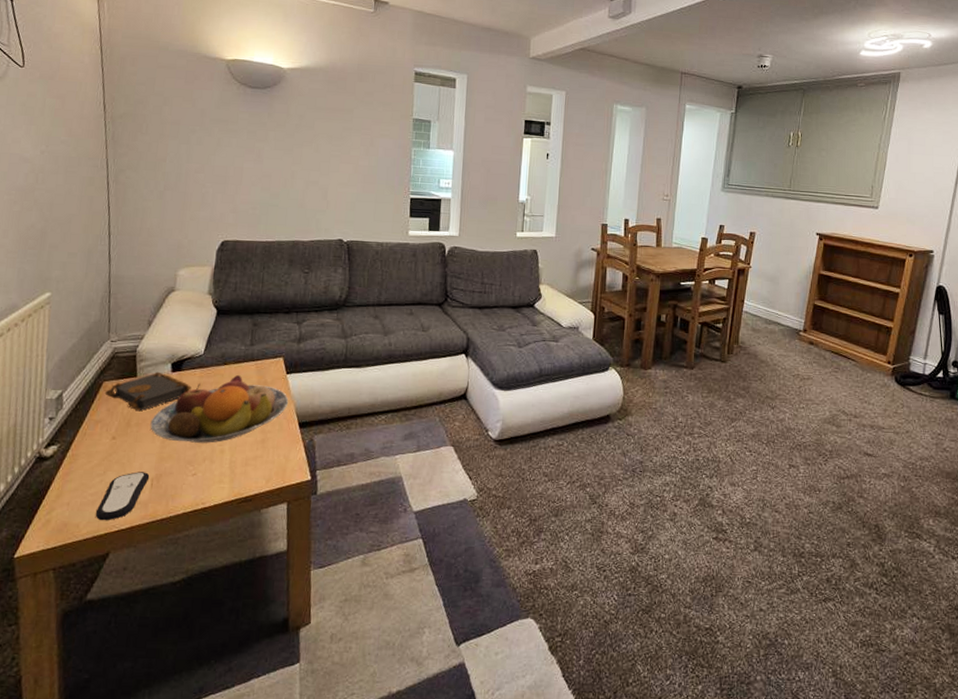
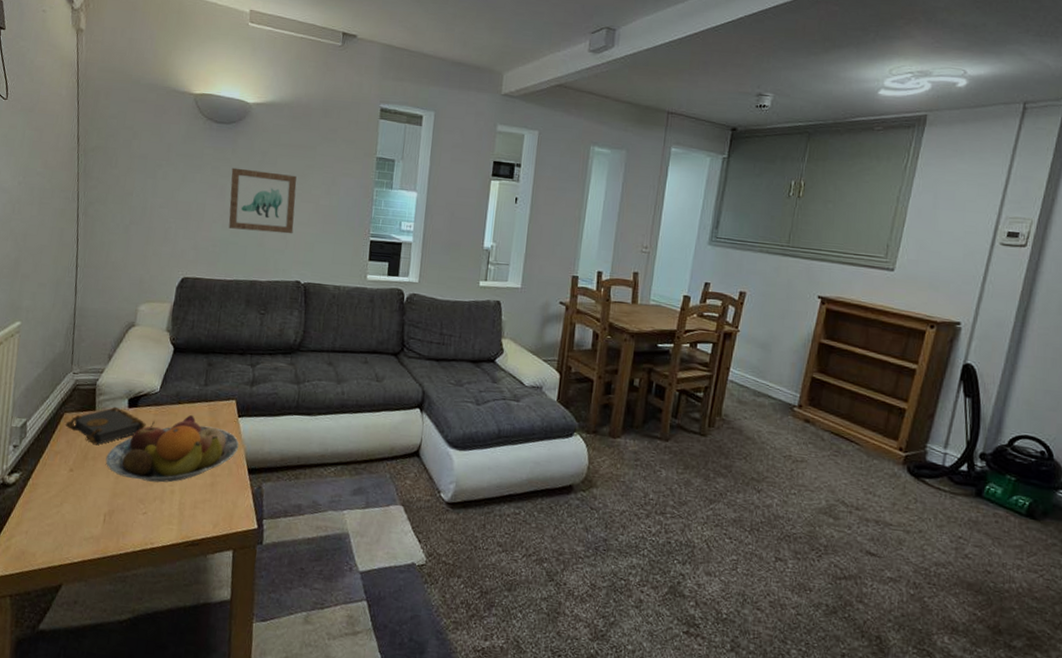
remote control: present [95,472,150,521] -> none [51,506,103,553]
wall art: none [267,131,335,195] -> present [228,167,297,234]

